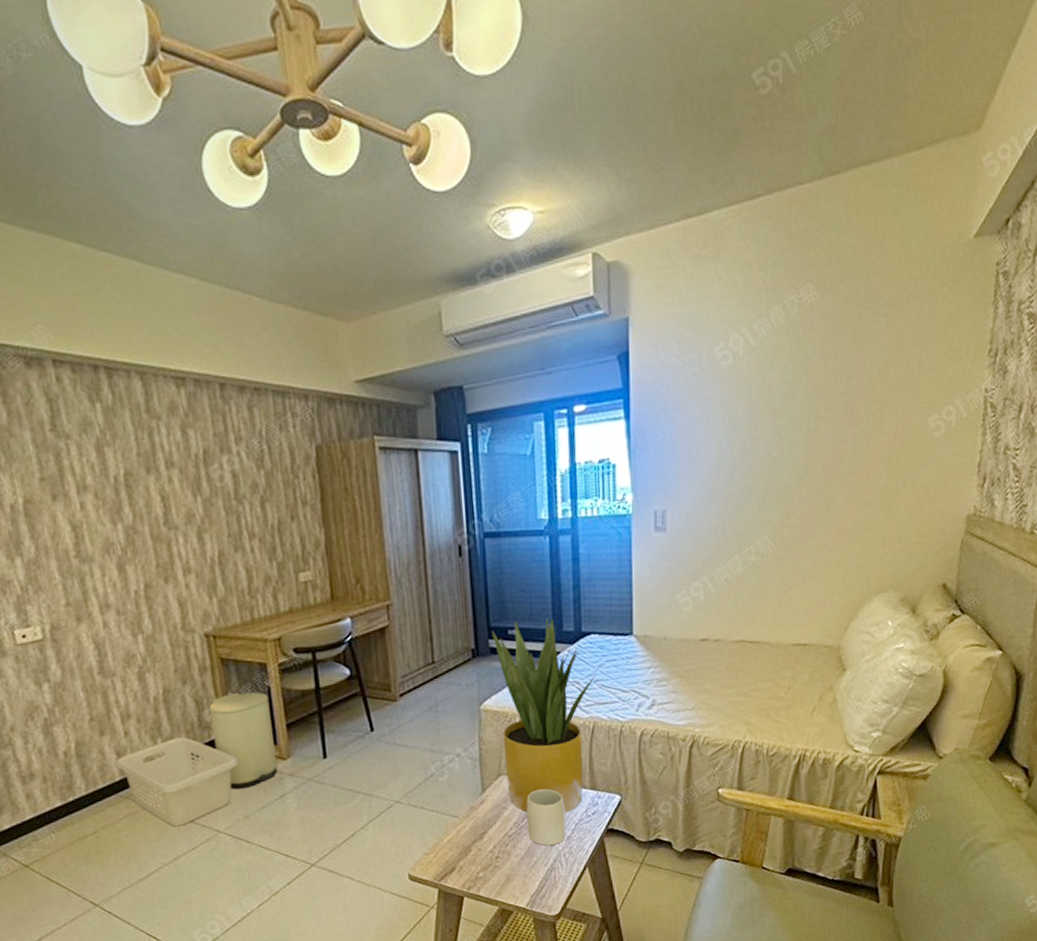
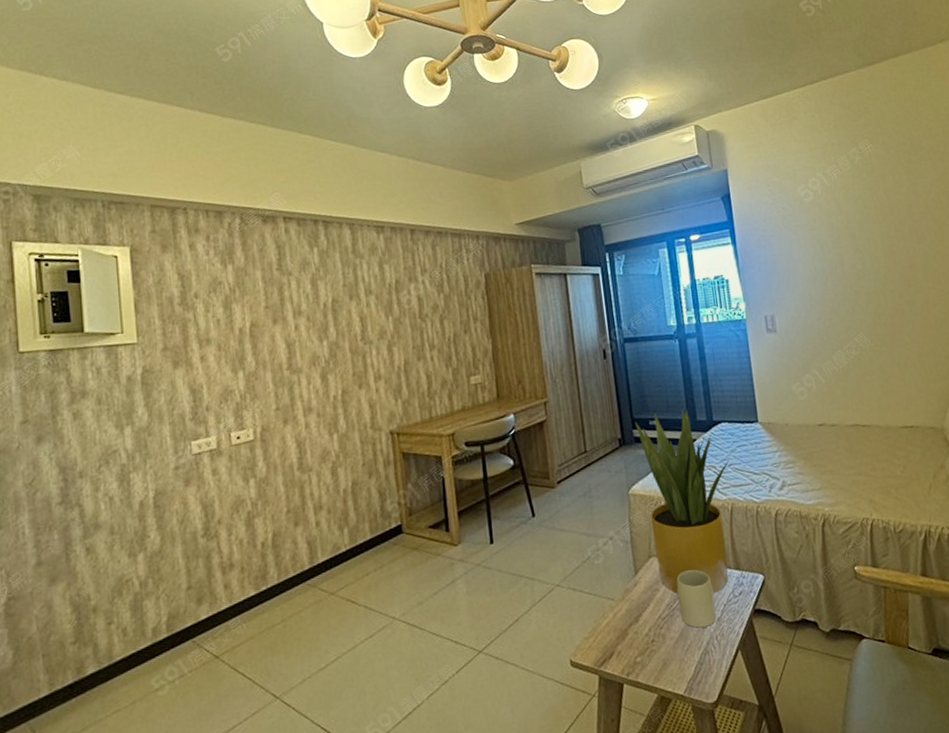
laundry basket: present [115,737,239,827] -> none [305,526,415,614]
pedal bin: present [209,692,278,790] -> none [391,482,449,576]

